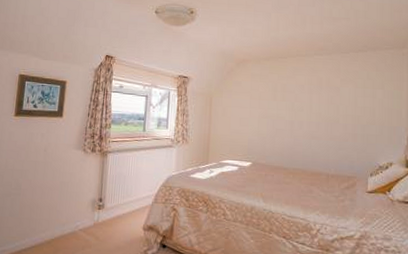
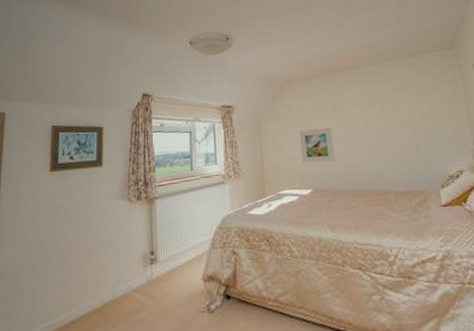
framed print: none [246,107,278,140] -> present [299,127,335,164]

